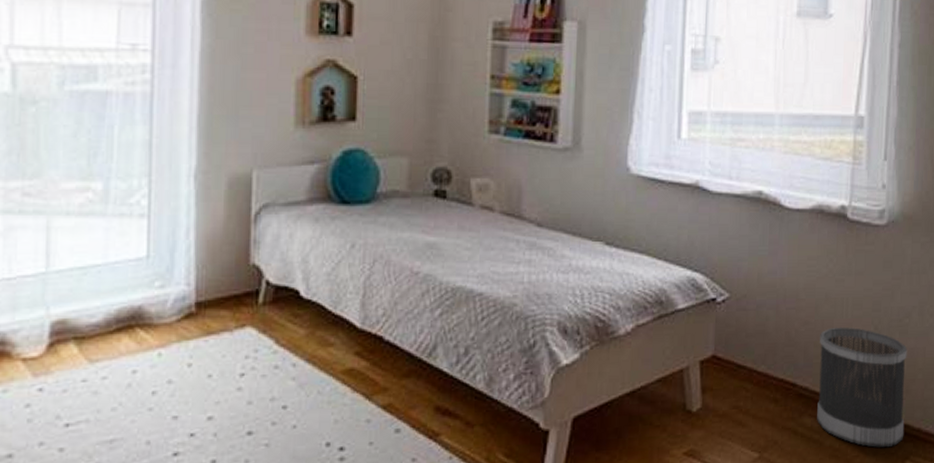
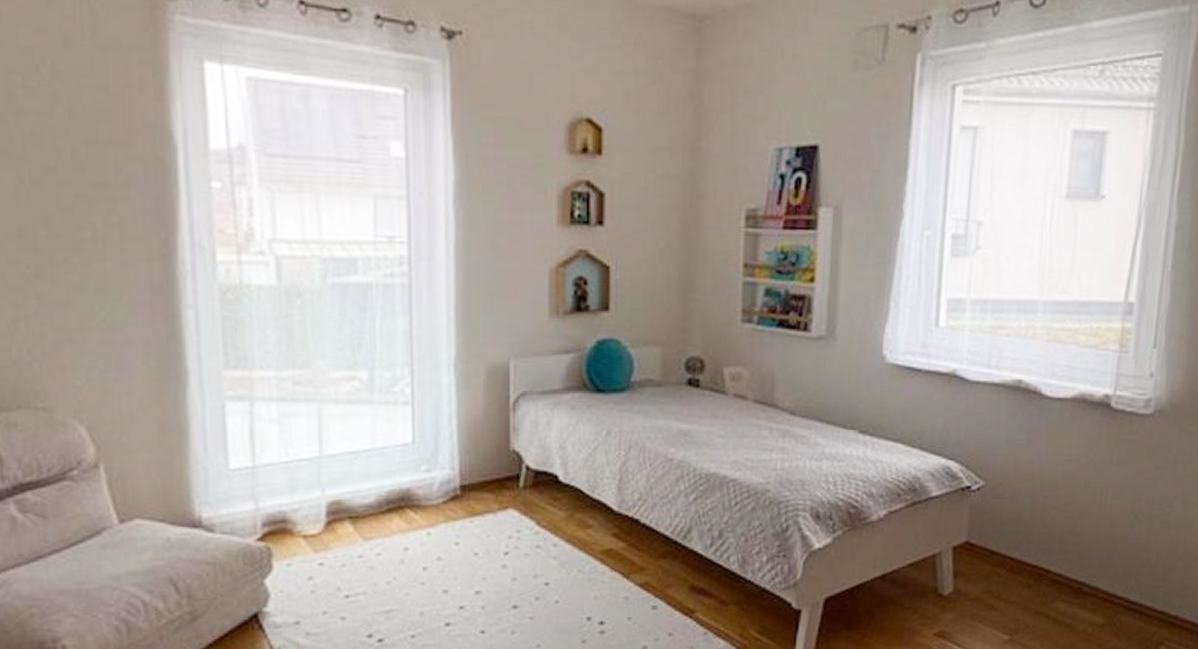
wastebasket: present [817,327,908,448] -> none [1070,515,1168,633]

